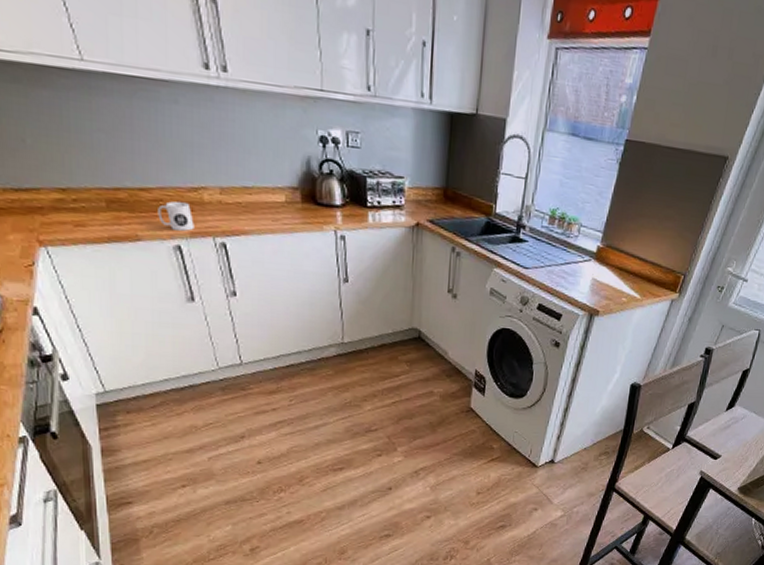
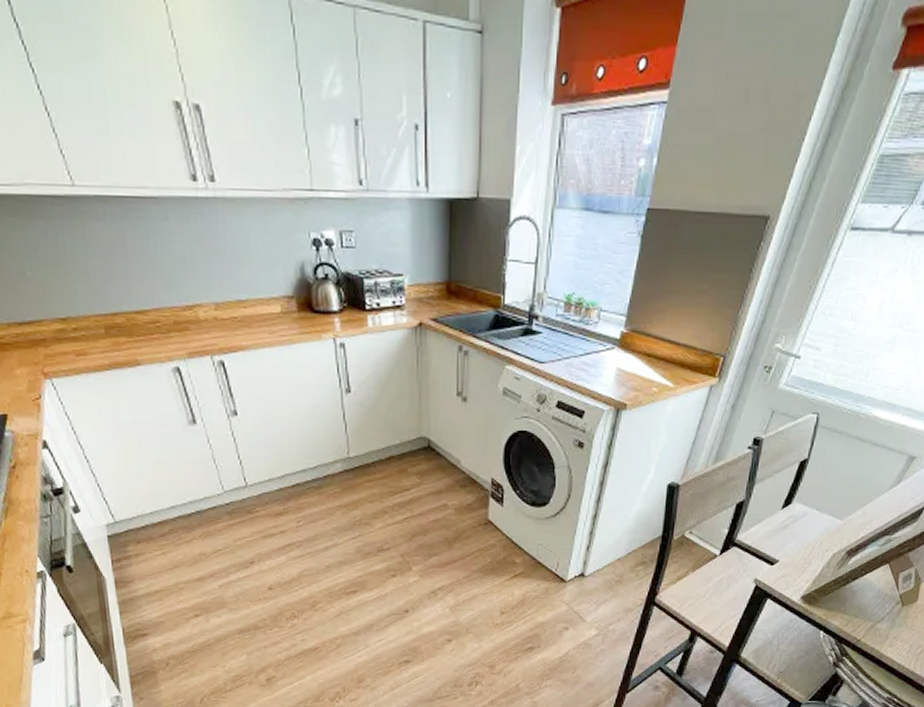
mug: present [158,201,194,231] -> none [155,321,192,352]

